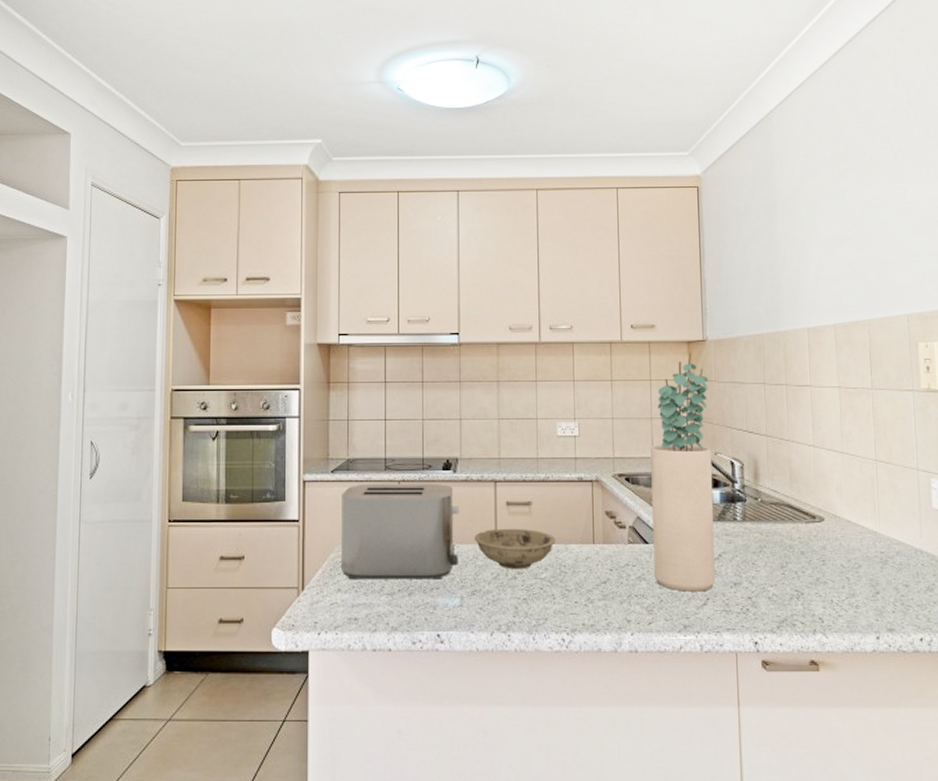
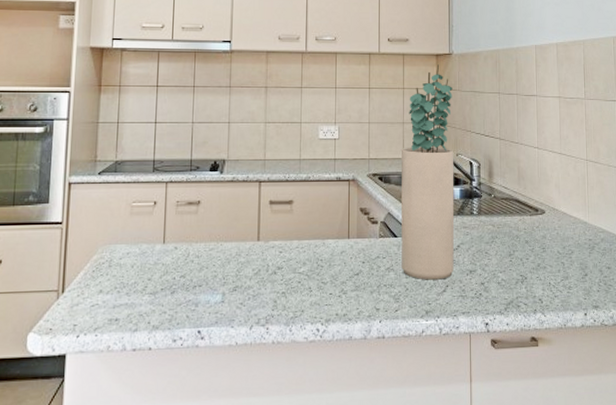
toaster: present [340,483,459,580] -> none [103,184,224,281]
bowl: present [474,528,556,570] -> none [238,225,315,265]

